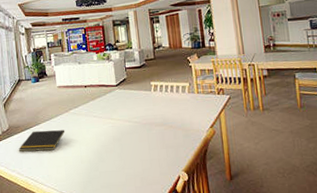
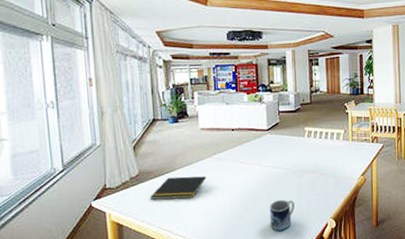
mug: none [122,151,147,183] -> present [269,199,295,232]

